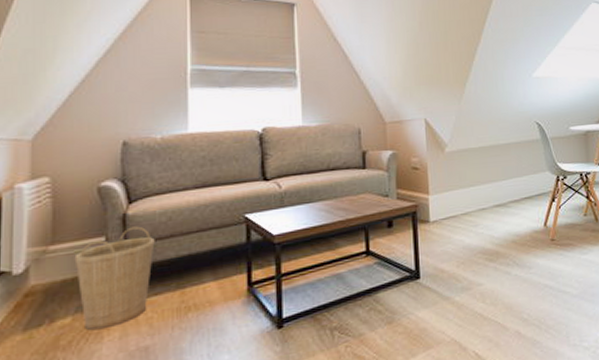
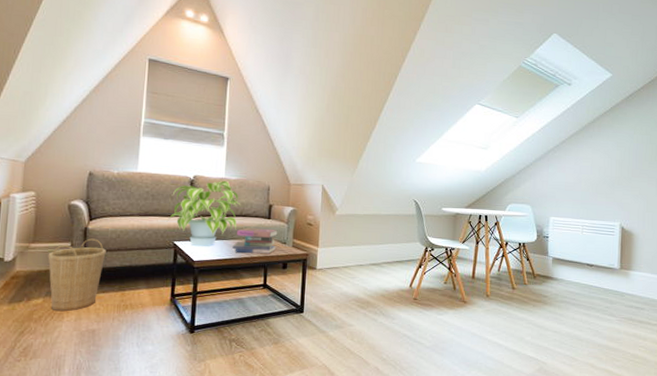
plant: none [232,128,325,217] -> present [166,180,240,247]
books: none [321,181,377,216] -> present [232,227,278,254]

